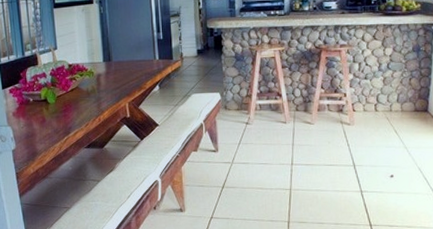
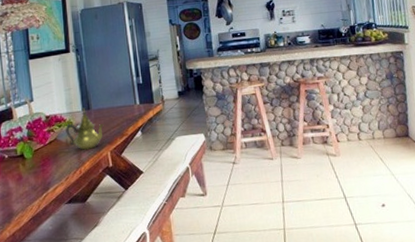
teapot: none [87,60,124,99] -> present [65,108,105,150]

